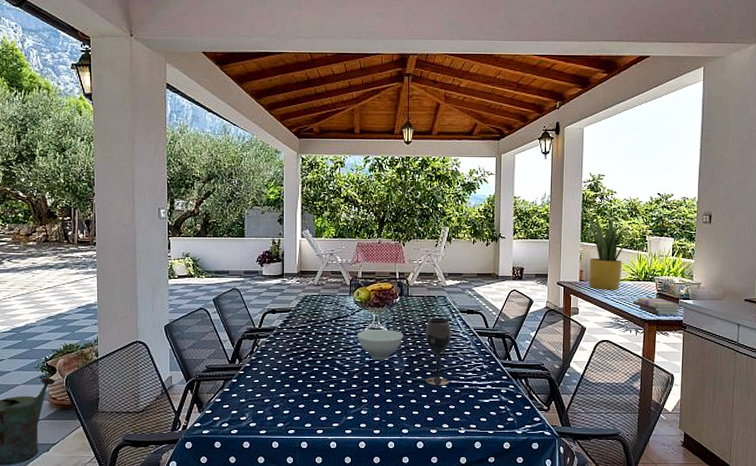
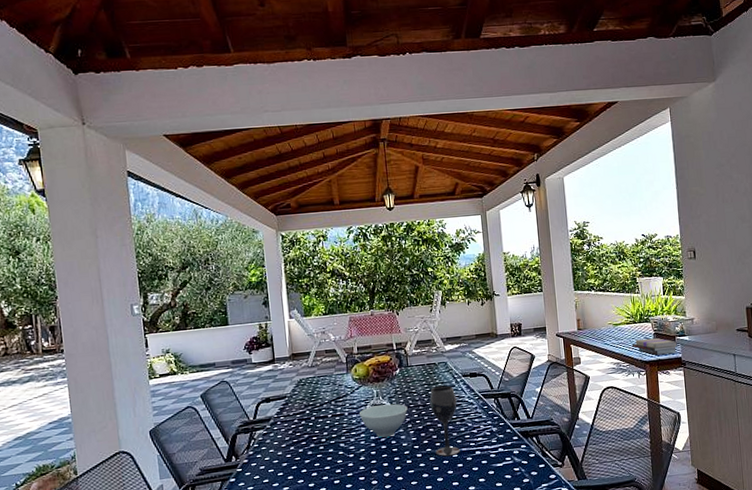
planter: present [588,217,630,290] -> none [580,263,622,336]

